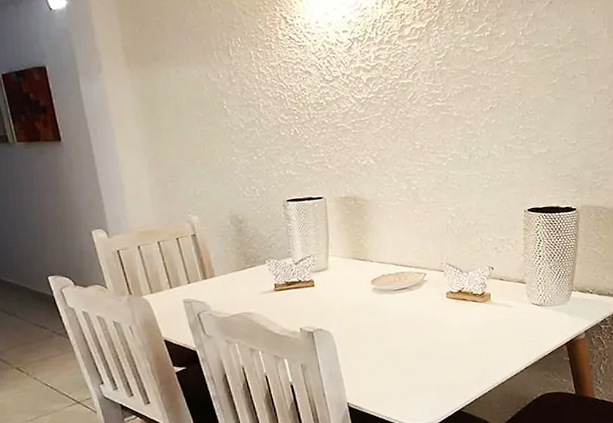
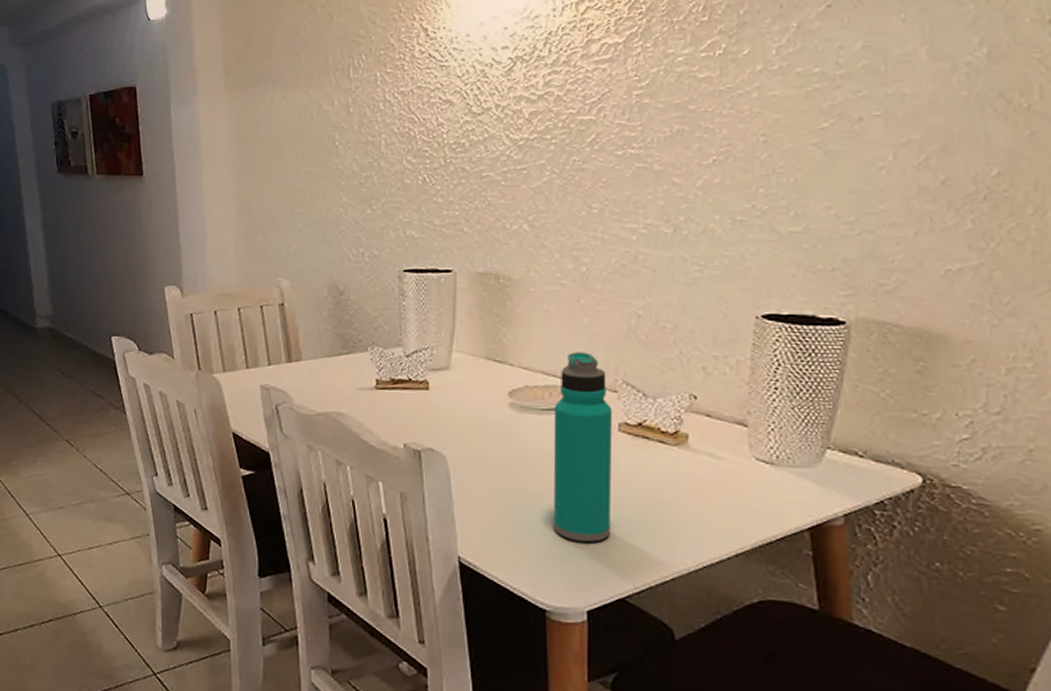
water bottle: none [403,246,448,377] -> present [553,352,613,542]

